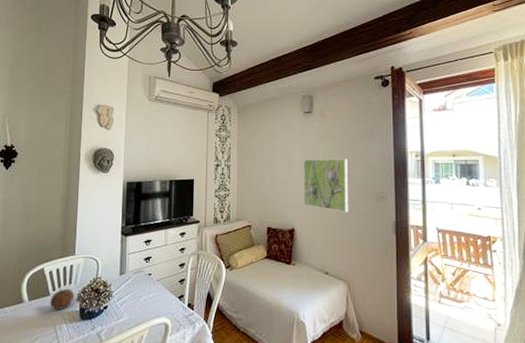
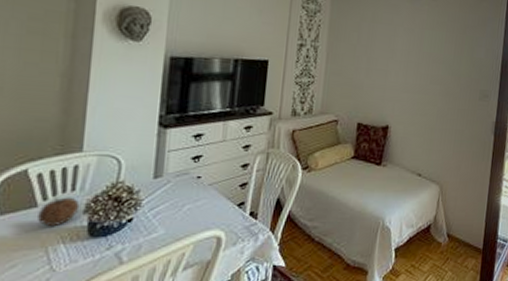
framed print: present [303,158,349,213] -> none [401,47,455,110]

